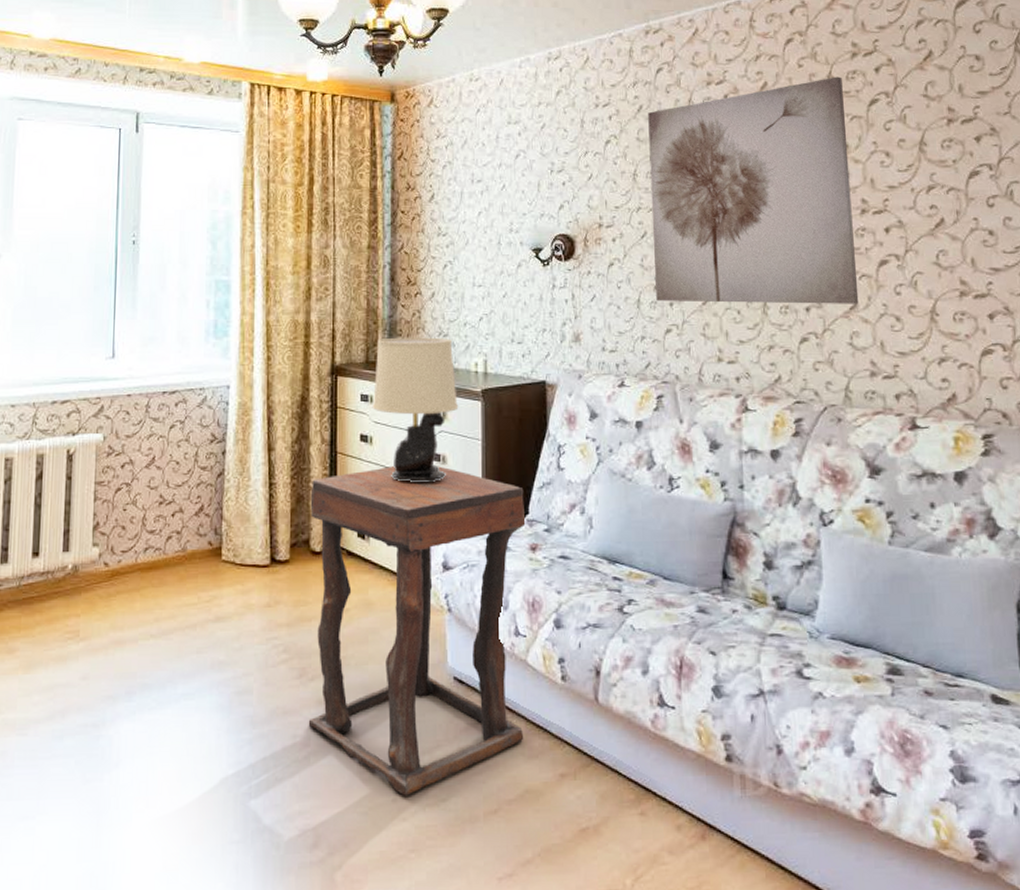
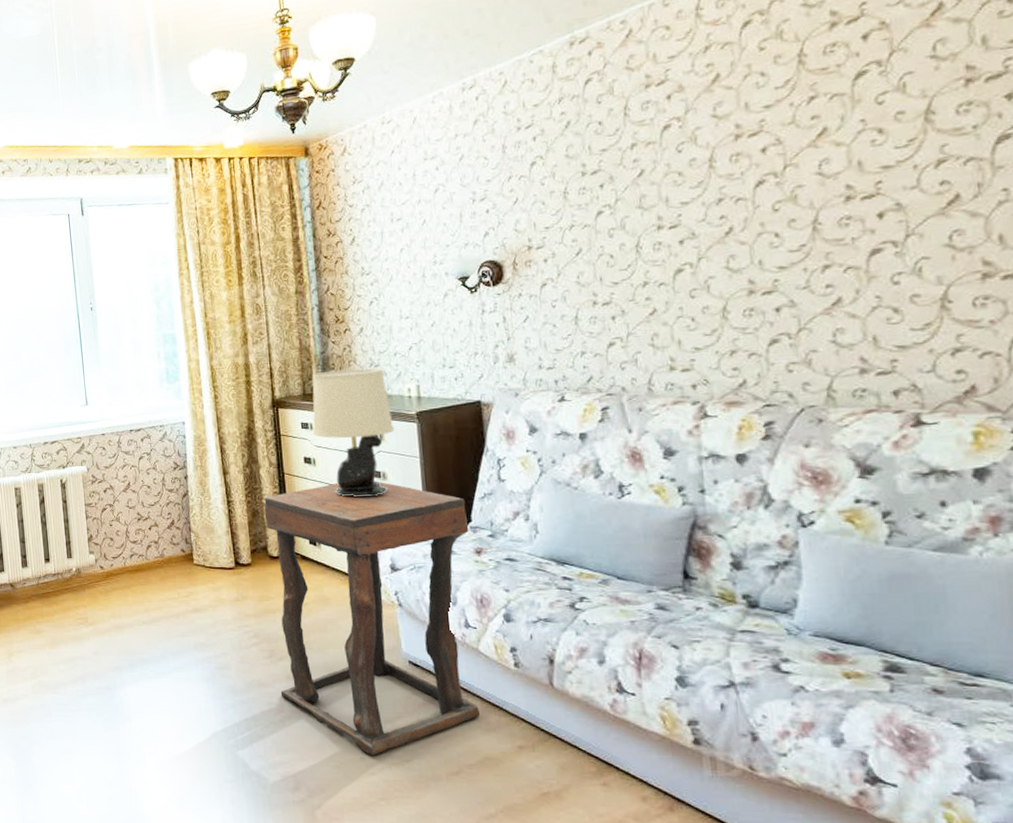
wall art: present [648,76,859,304] -> none [577,53,844,317]

